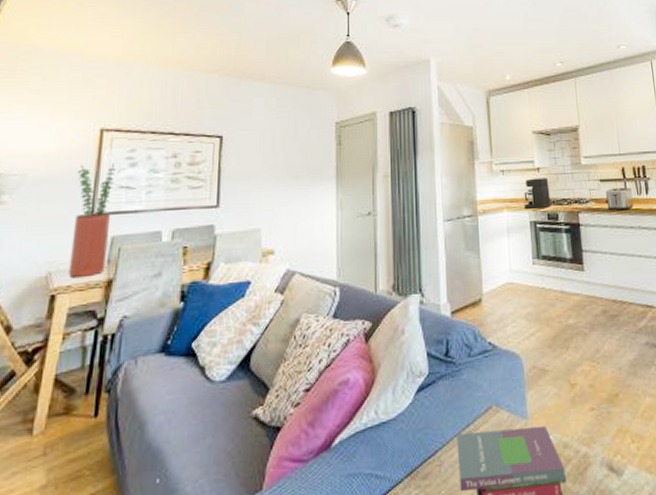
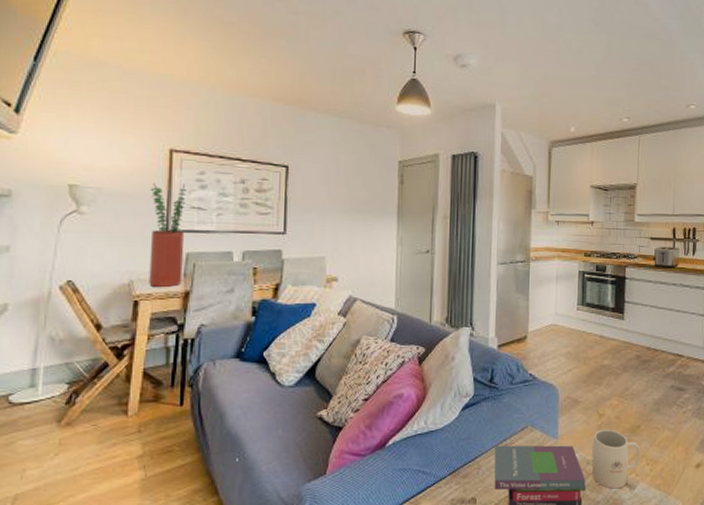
coffee maker: present [524,178,551,210] -> none [575,231,601,261]
mug: none [567,401,625,477] -> present [591,429,642,489]

